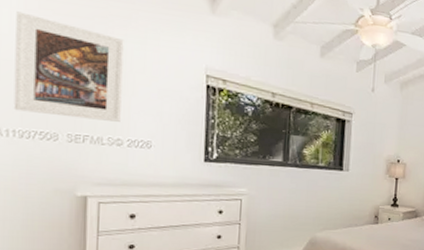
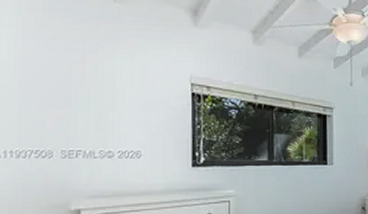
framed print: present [13,11,124,122] -> none [11,40,113,135]

